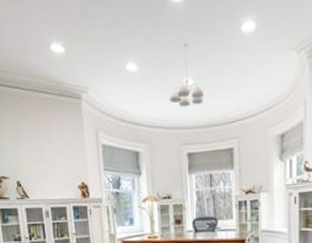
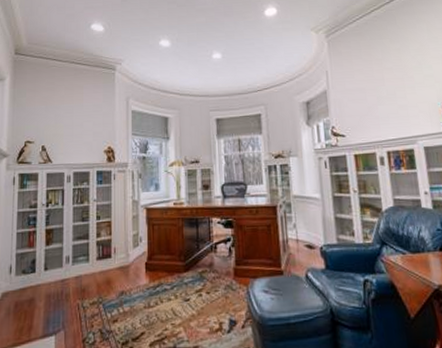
chandelier: present [169,42,204,107] -> none [199,24,232,77]

